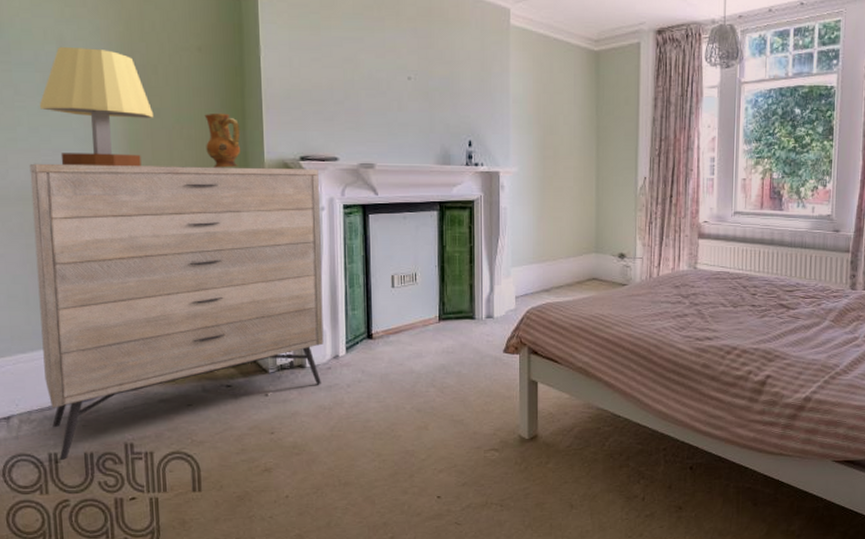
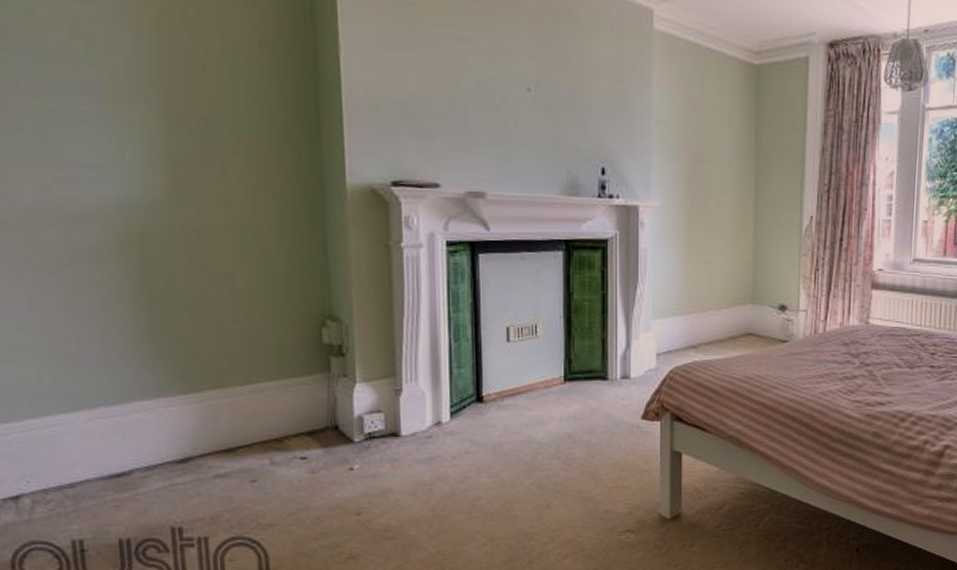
dresser: present [29,163,324,460] -> none [36,180,423,548]
table lamp: present [39,46,154,167] -> none [47,32,202,189]
ceramic jug: present [204,113,241,168] -> none [268,124,315,193]

